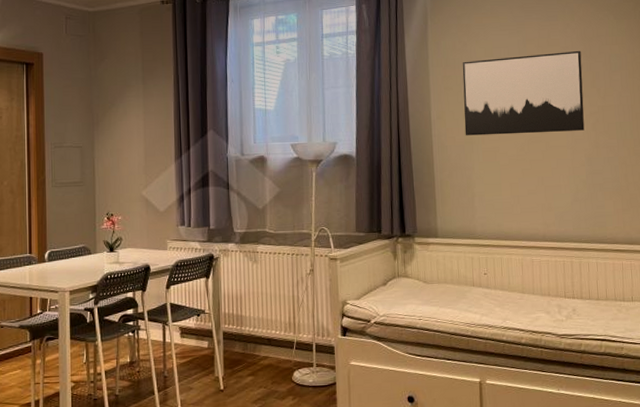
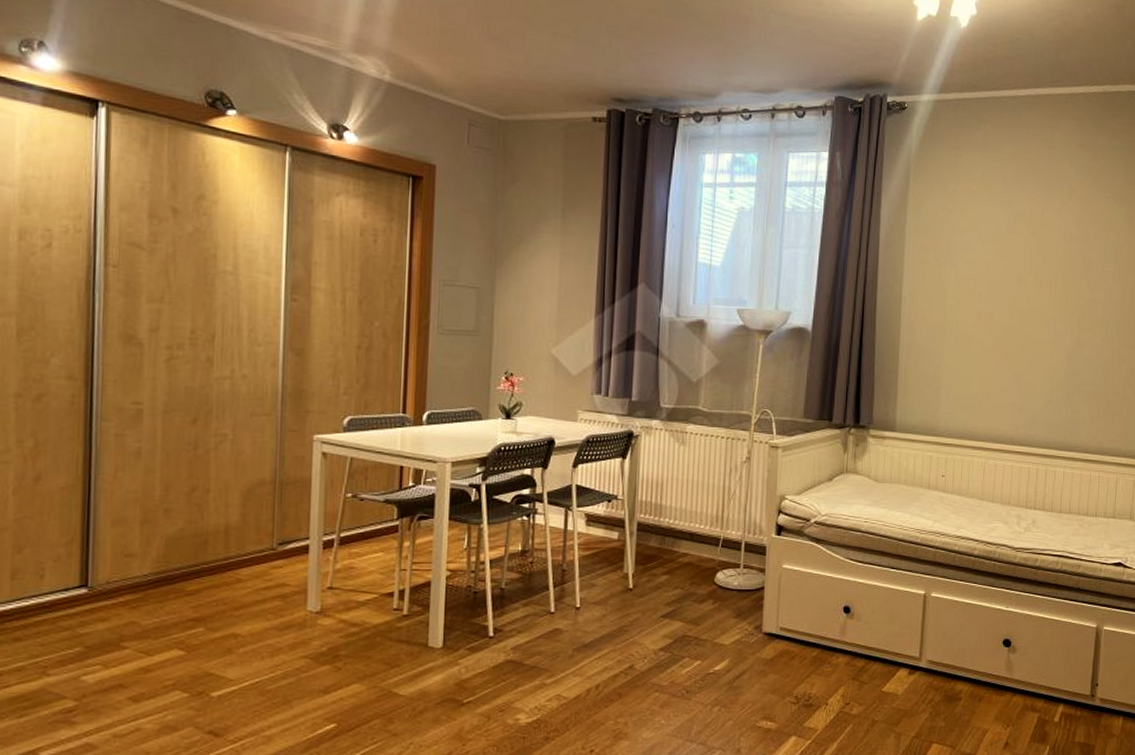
wall art: present [462,50,585,136] -> none [938,232,1075,325]

